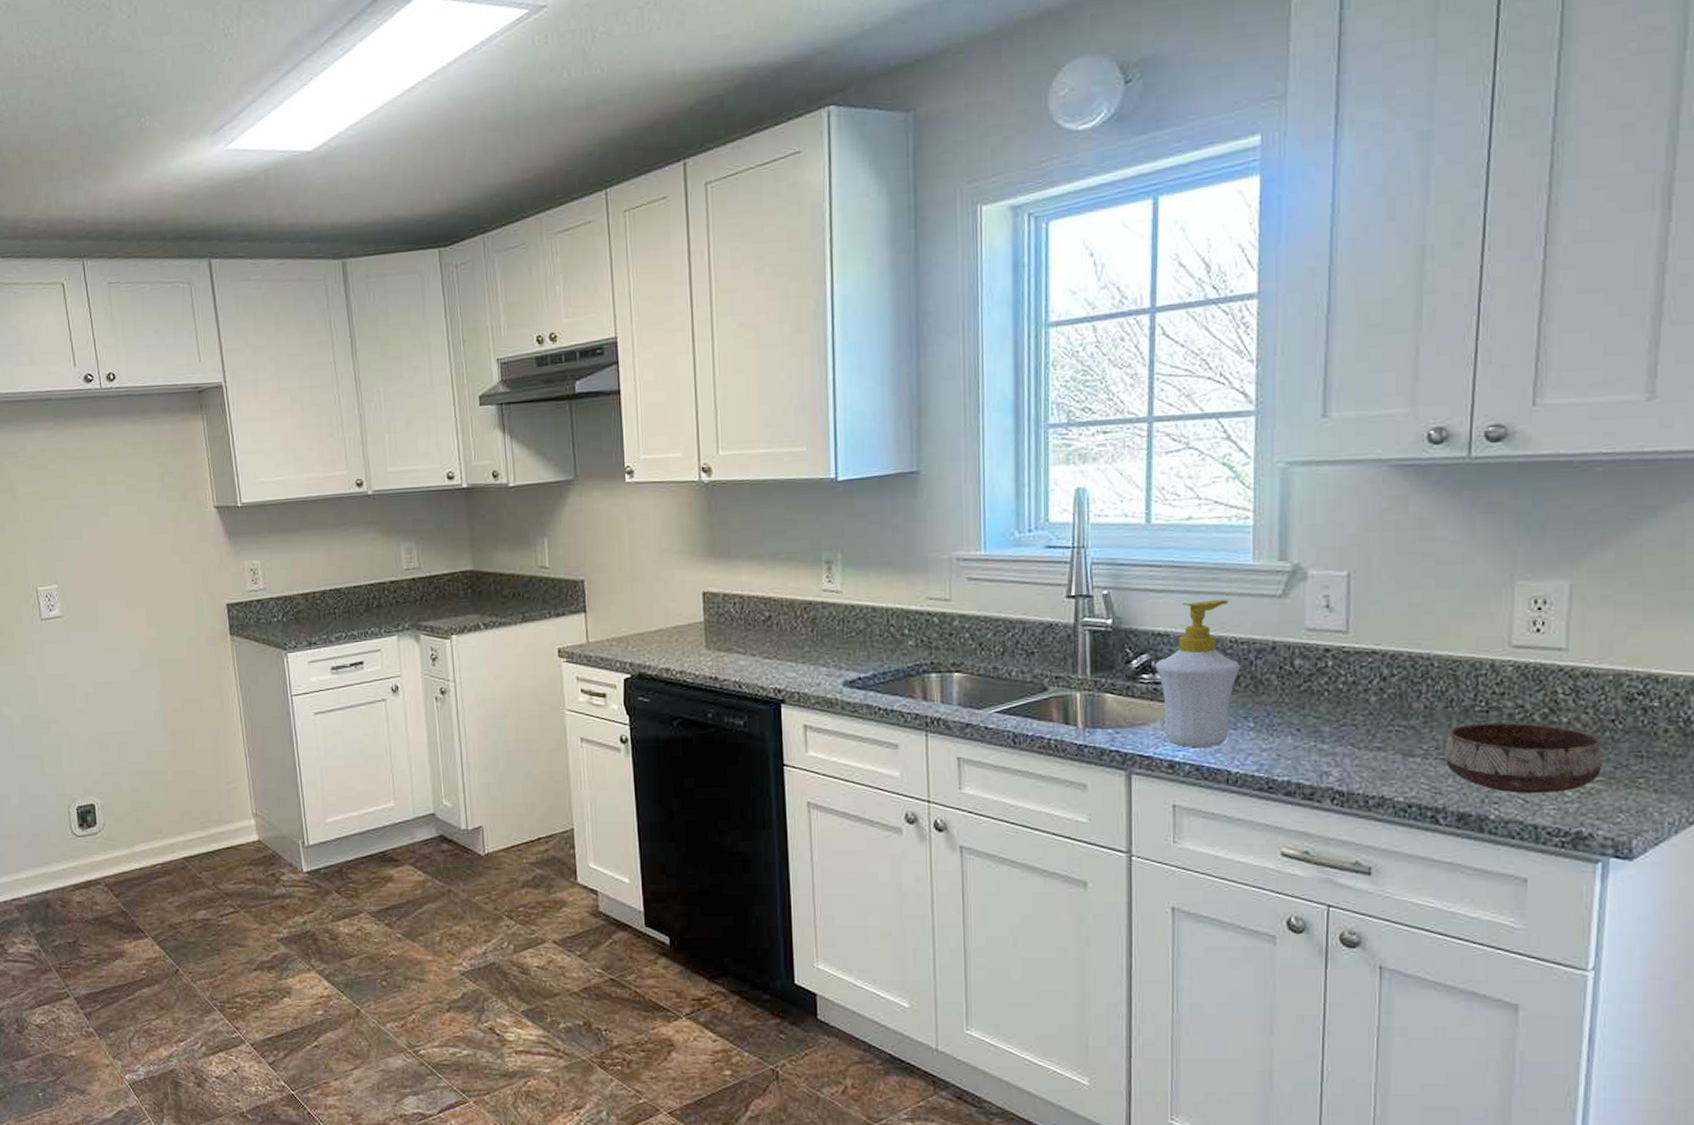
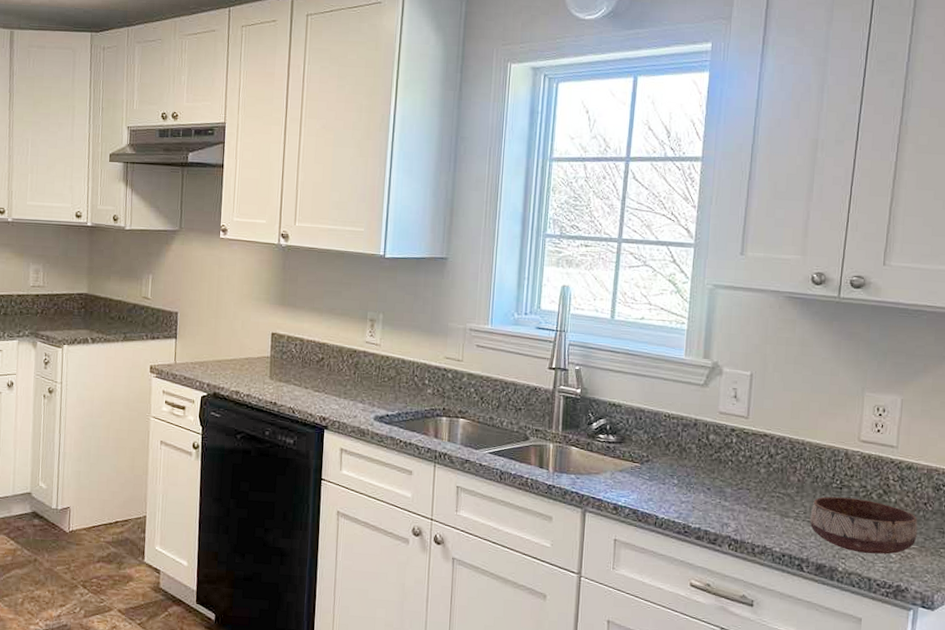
soap bottle: present [1155,598,1240,748] -> none [609,382,671,497]

